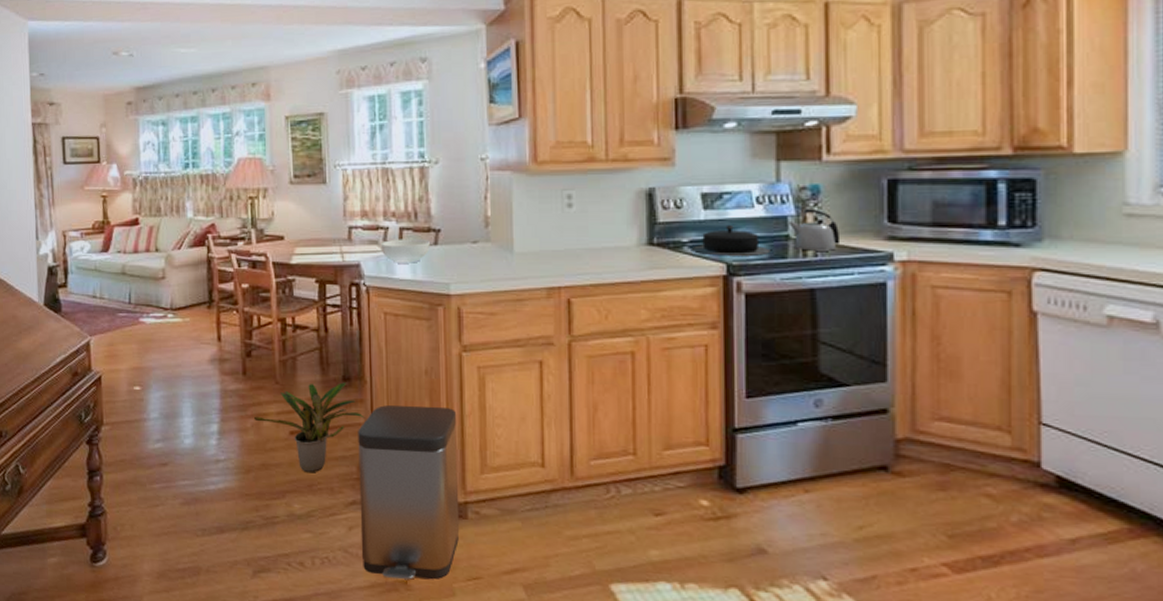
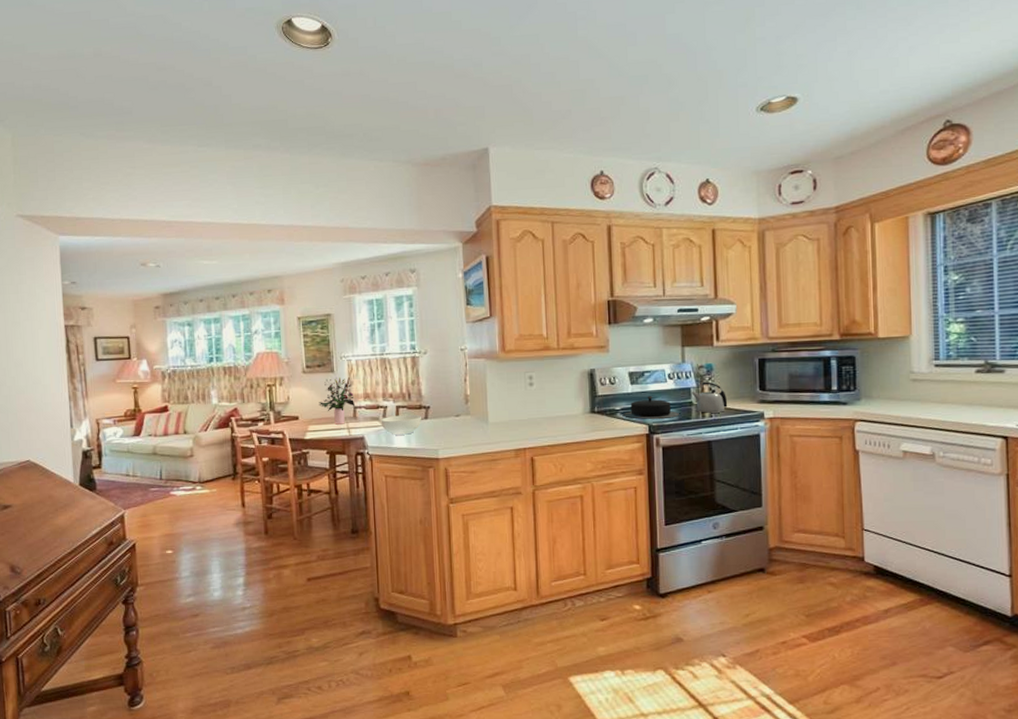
potted plant: present [253,382,366,473] -> none [275,535,372,612]
bouquet: none [307,190,351,248] -> present [319,377,356,425]
pedal bin: present [358,405,460,581] -> none [365,548,451,692]

